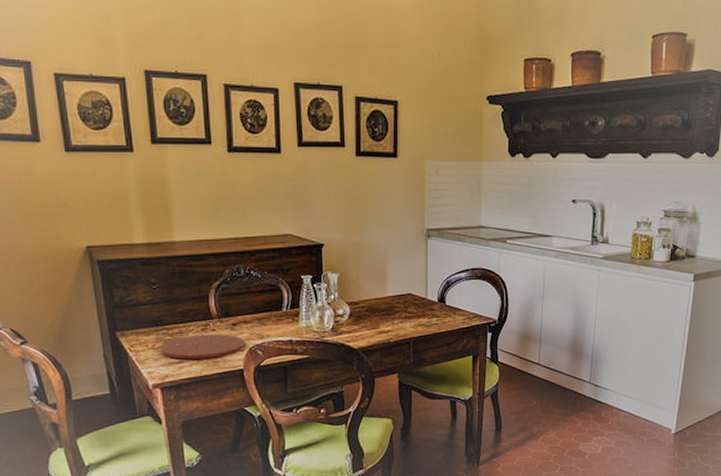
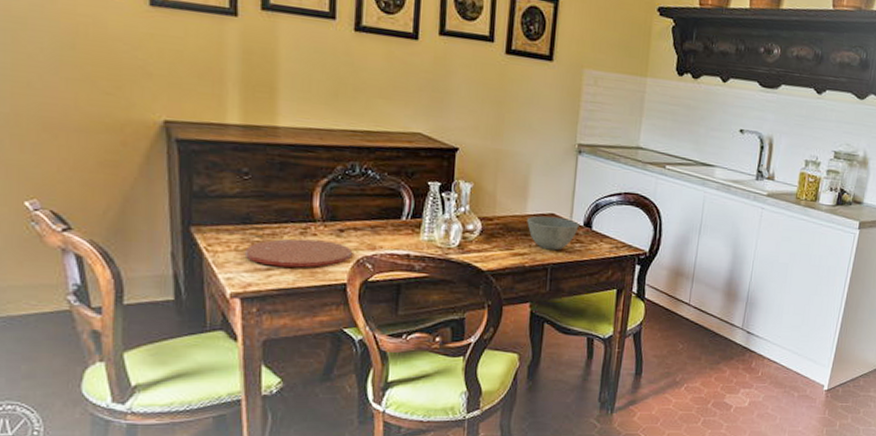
bowl: none [388,296,434,326] -> present [527,216,579,251]

